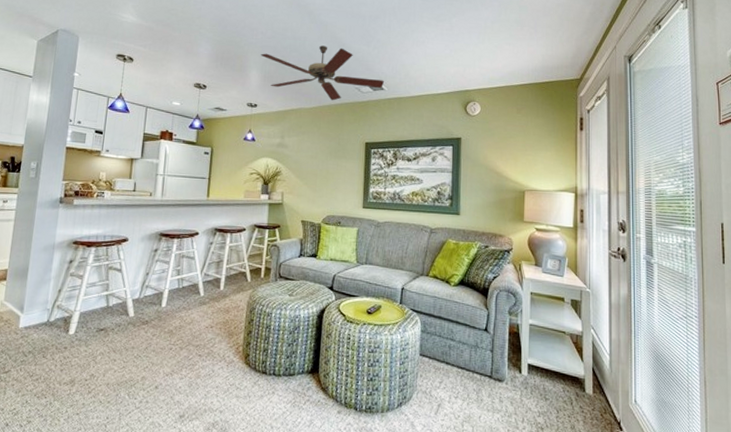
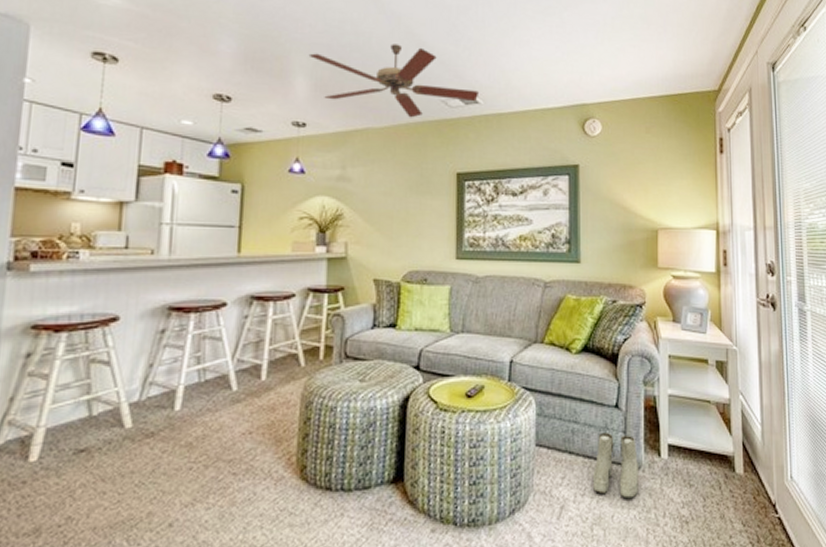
boots: none [465,350,502,404] -> present [593,433,638,499]

